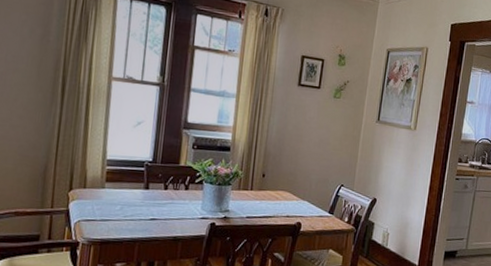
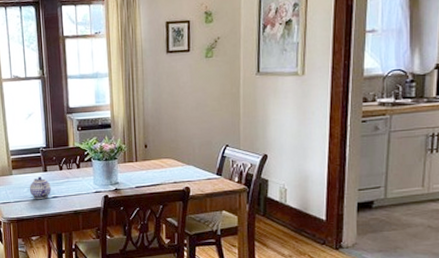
teapot: none [123,193,151,220] -> present [29,176,51,199]

